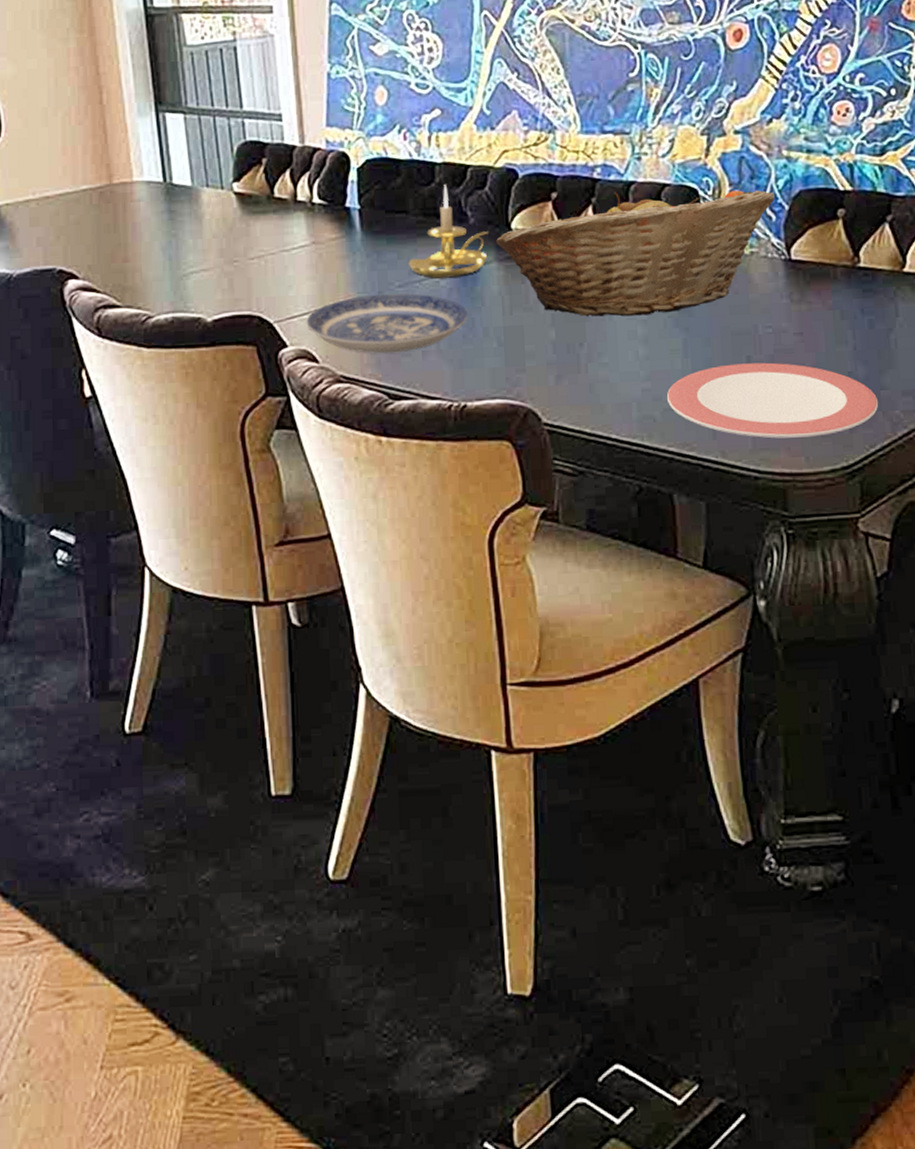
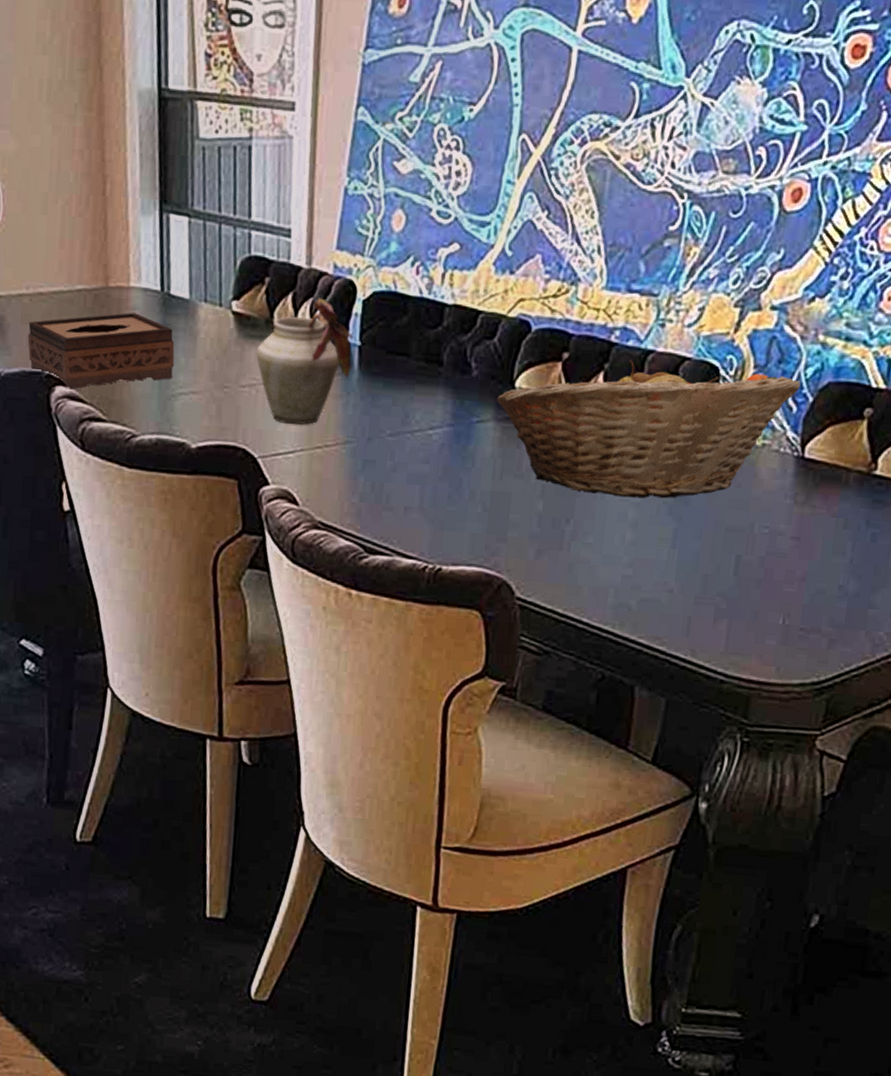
tissue box: none [37,204,184,282] -> present [27,312,175,389]
vase: none [261,171,354,288] -> present [256,298,354,425]
plate: present [306,293,468,354] -> none [290,439,457,505]
candle holder: present [408,185,488,280] -> none [402,330,490,433]
plate: present [666,362,879,438] -> none [645,561,864,648]

